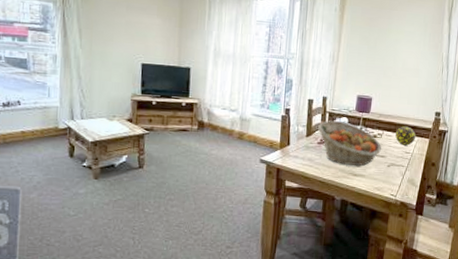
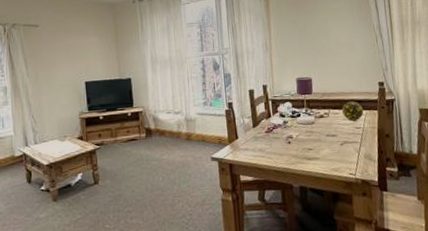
fruit basket: present [318,120,382,166] -> none [263,106,332,150]

